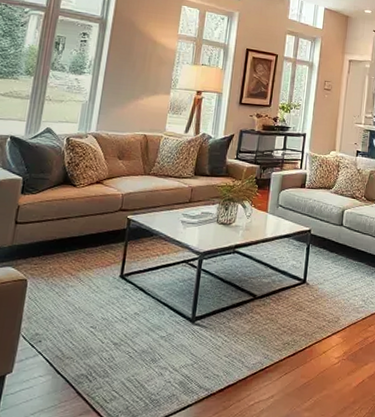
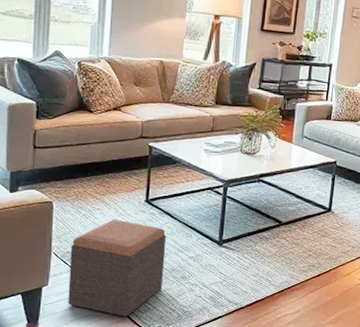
footstool: none [30,296,139,407] -> present [67,219,167,317]

